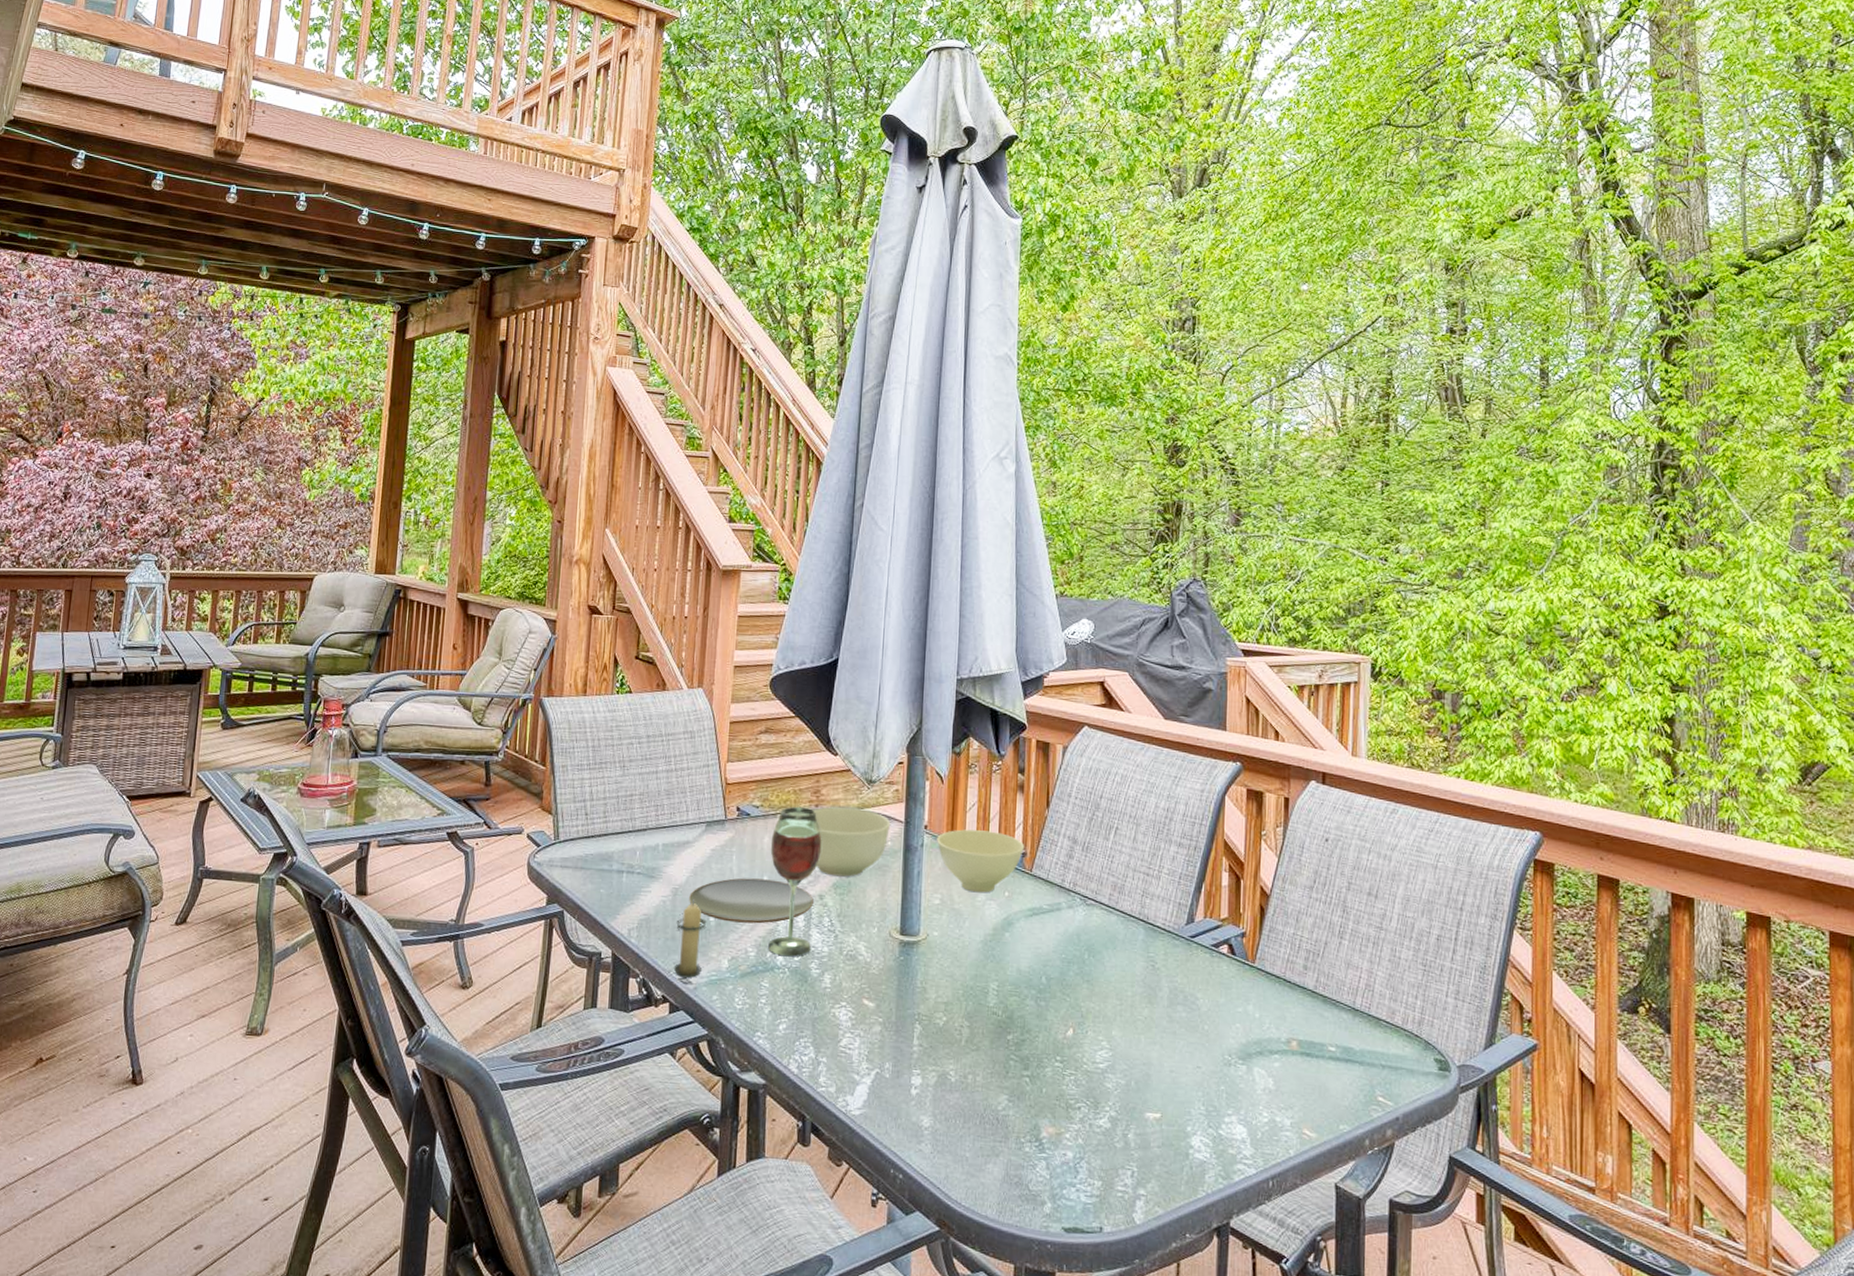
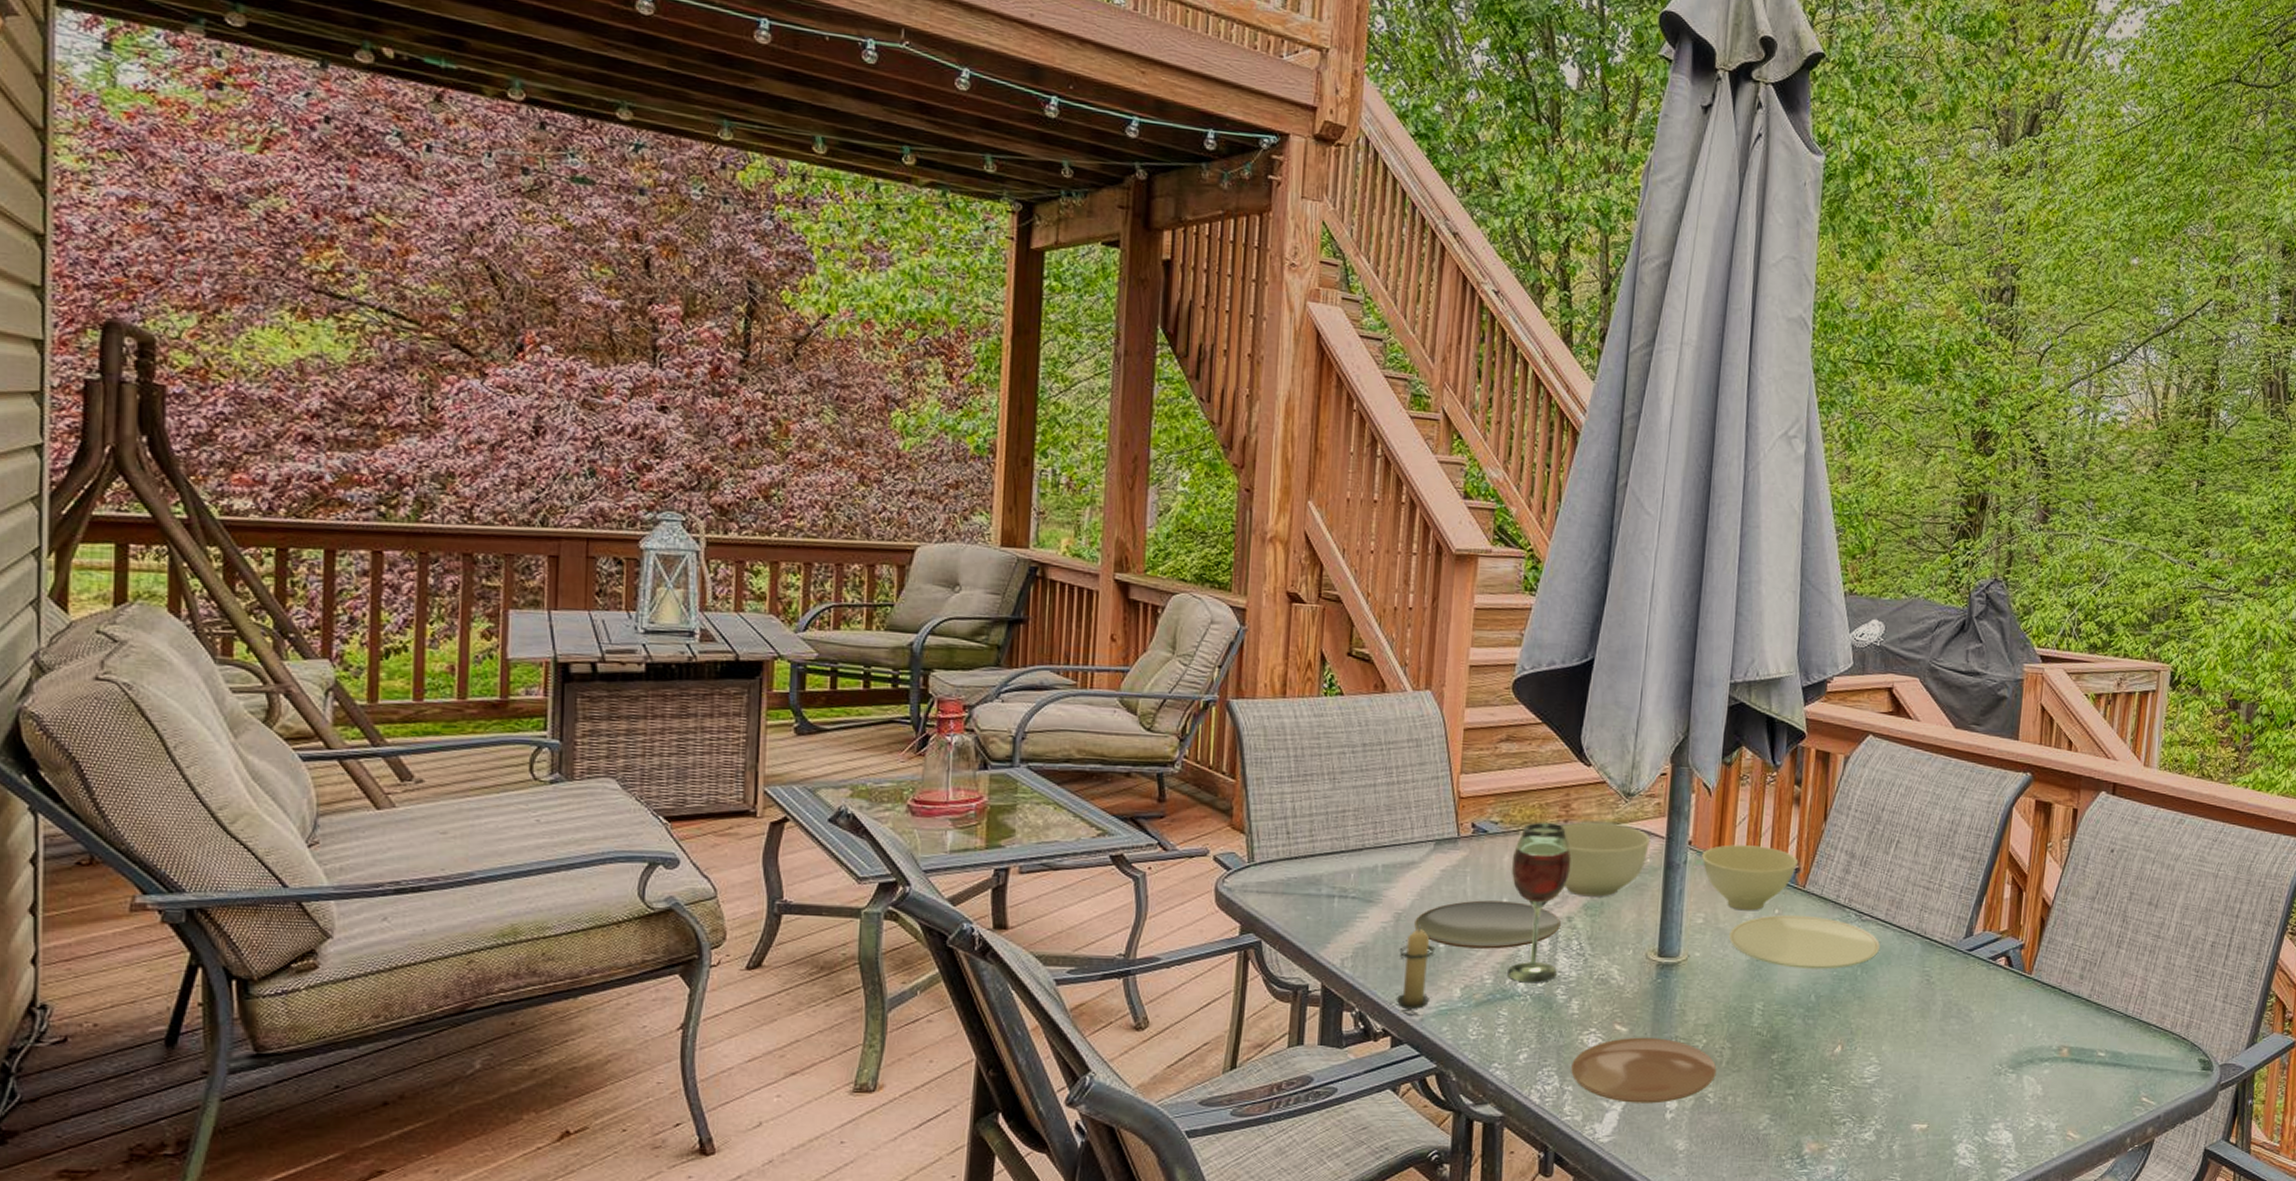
plate: none [825,1012,957,1079] -> present [1571,1037,1717,1104]
plate: none [963,897,1106,952] -> present [1728,914,1881,969]

